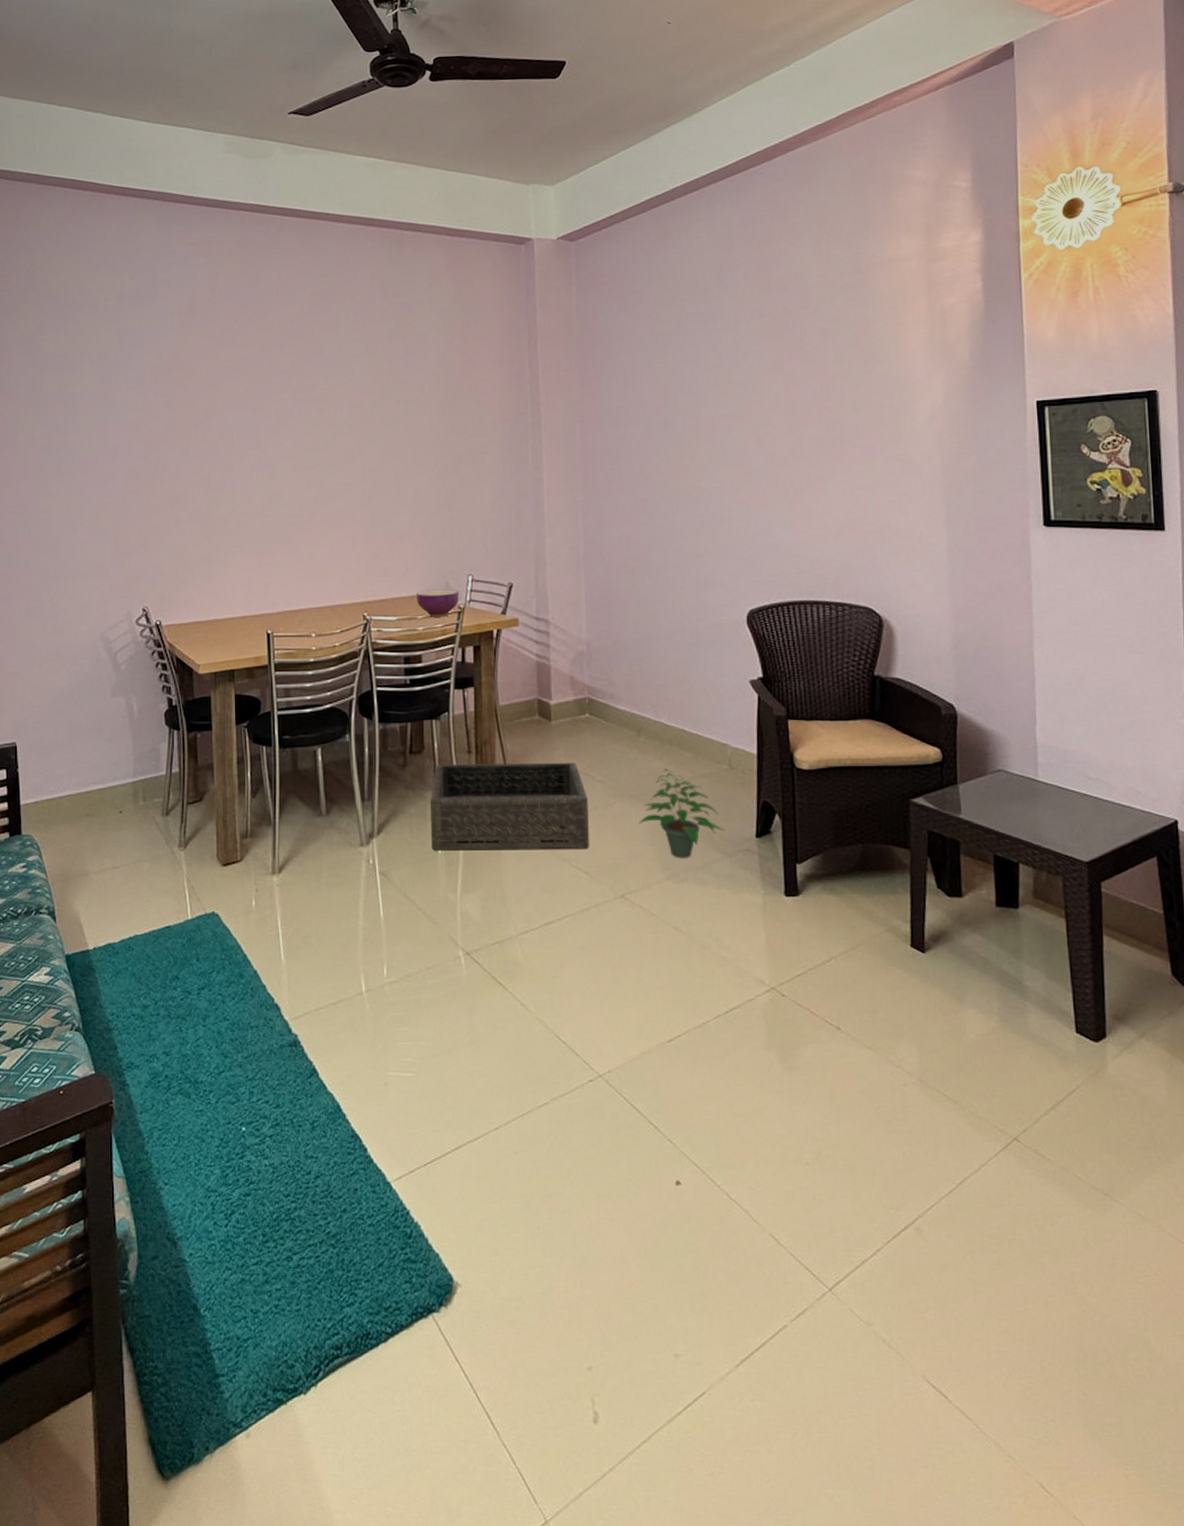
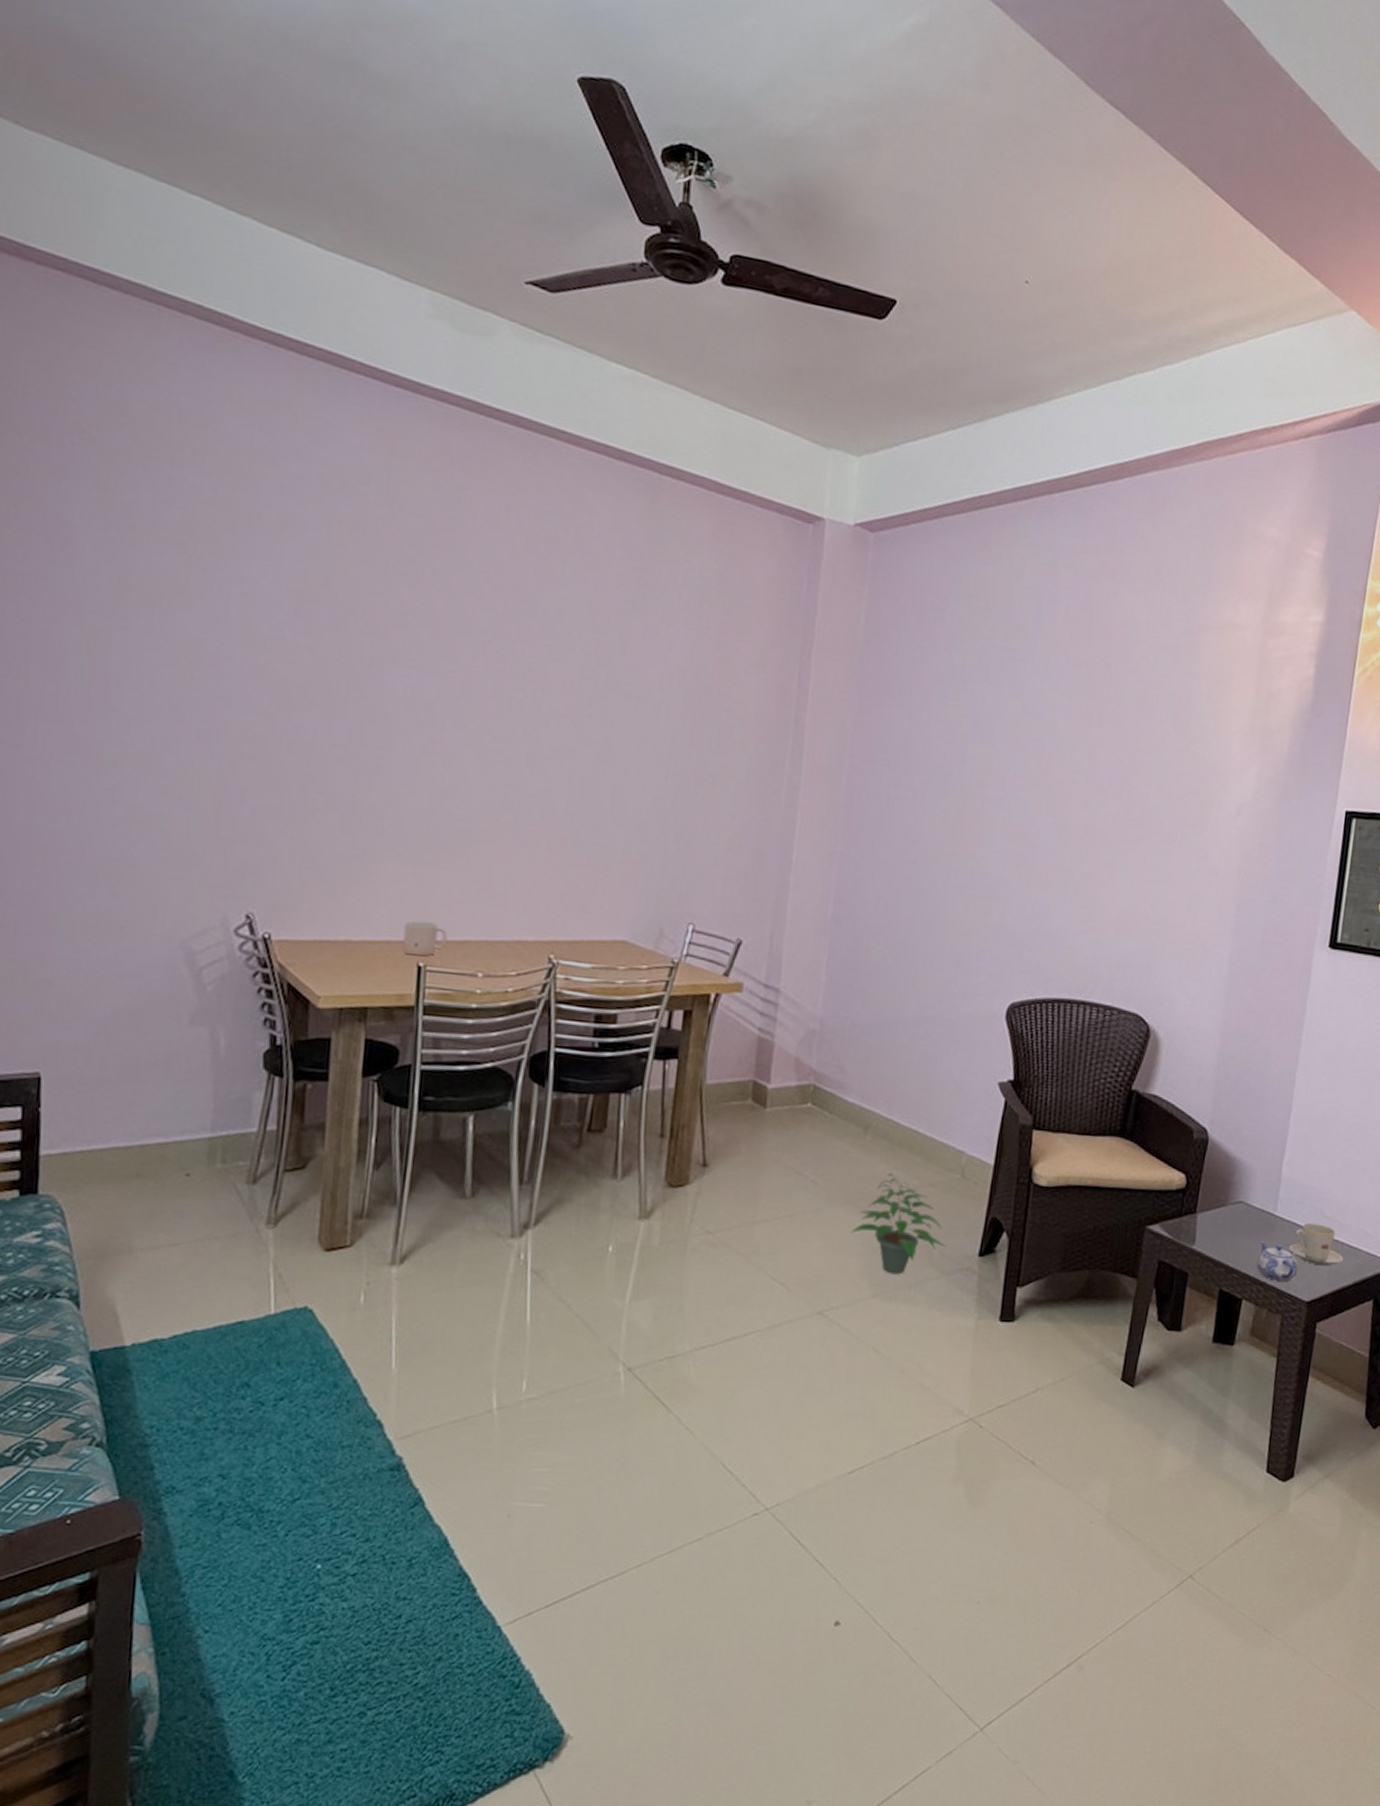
mug: none [254,598,287,626] -> present [402,920,448,957]
bowl: present [417,589,459,617] -> none [619,935,674,971]
basket: present [430,762,589,851] -> none [601,1148,797,1258]
teapot: none [1026,806,1071,843] -> present [1256,1241,1298,1281]
teacup: none [1058,785,1117,826] -> present [1289,1222,1344,1266]

